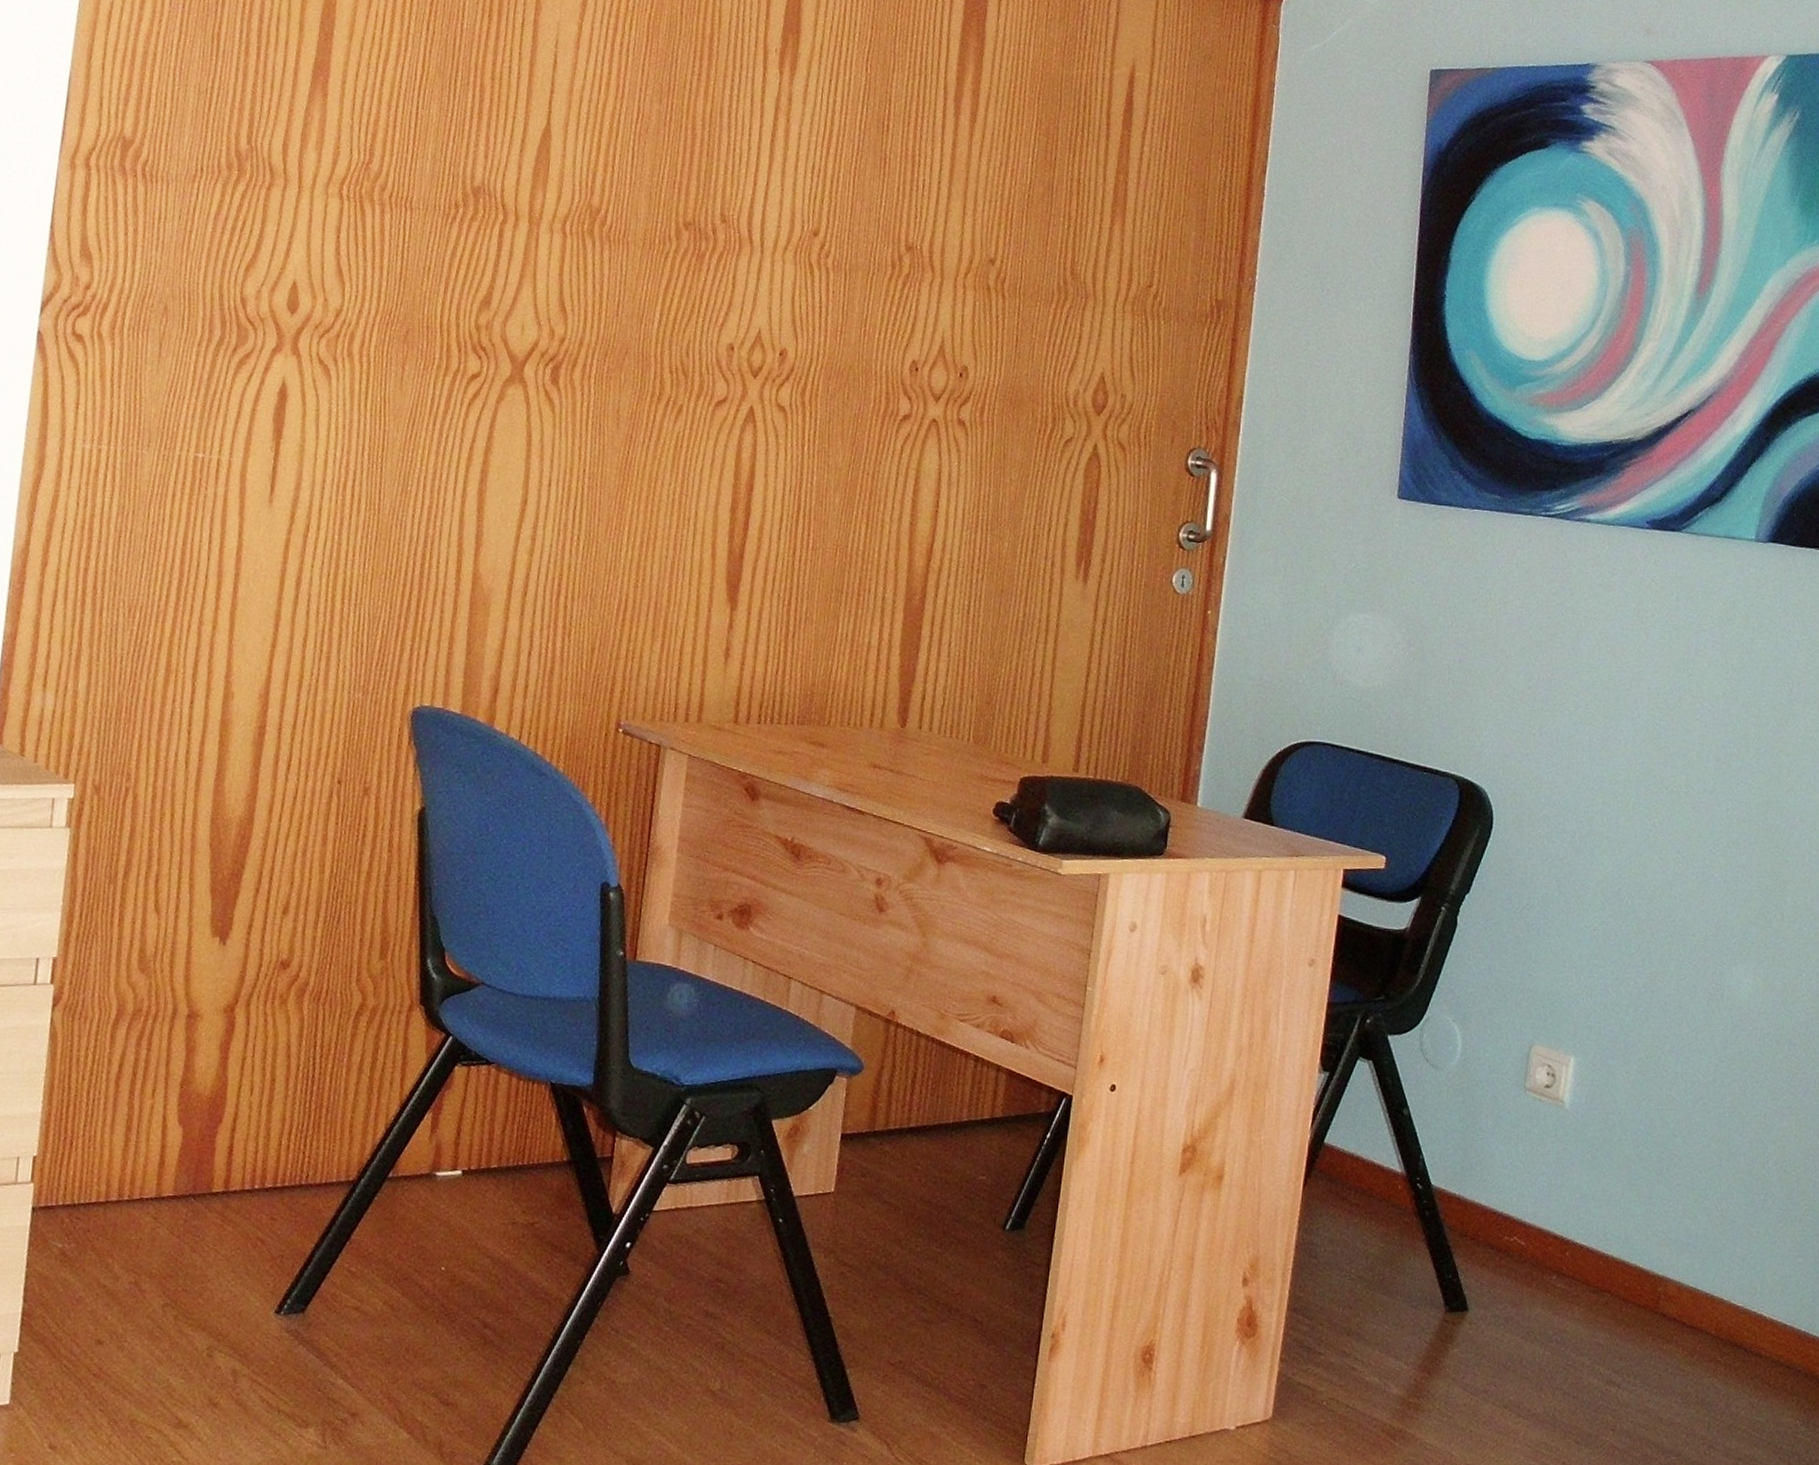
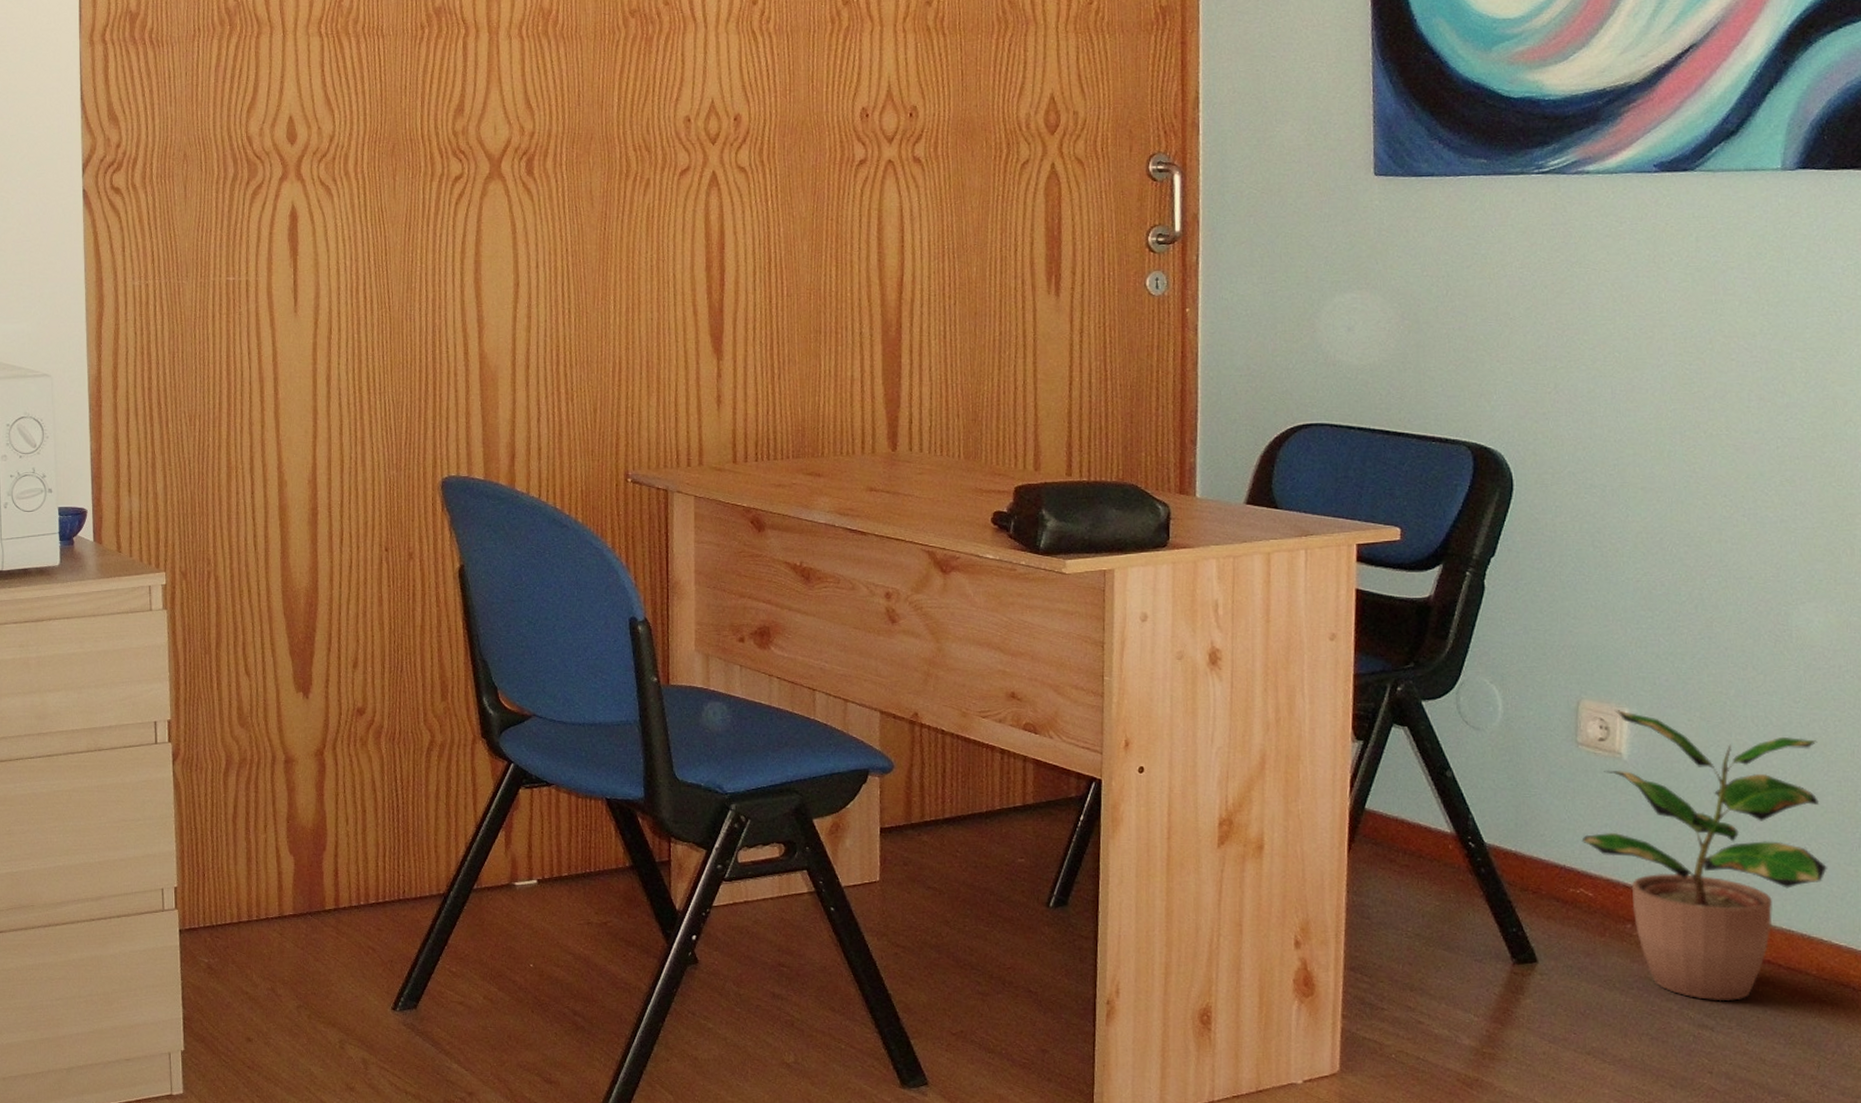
potted plant: none [1520,1057,1736,1358] -> present [1581,710,1827,1002]

